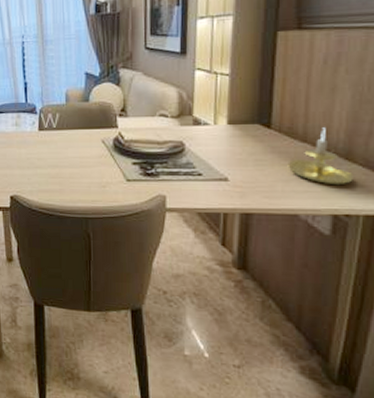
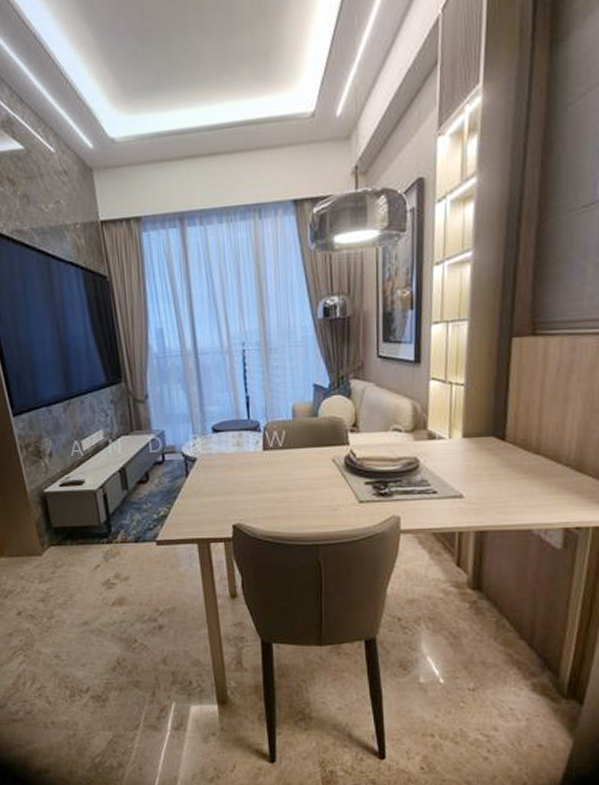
candle holder: present [287,127,355,186] -> none [521,438,585,498]

